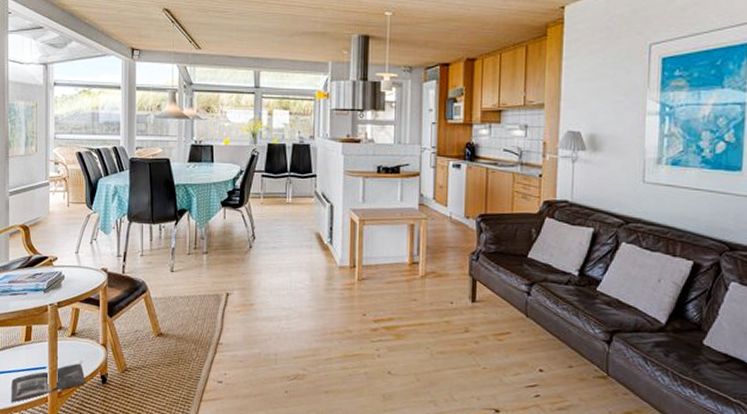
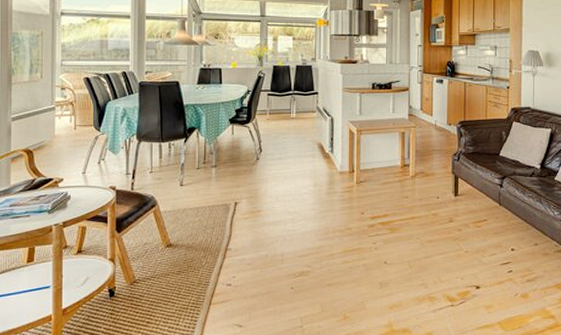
magazine: present [10,363,86,403] -> none [10,279,92,325]

